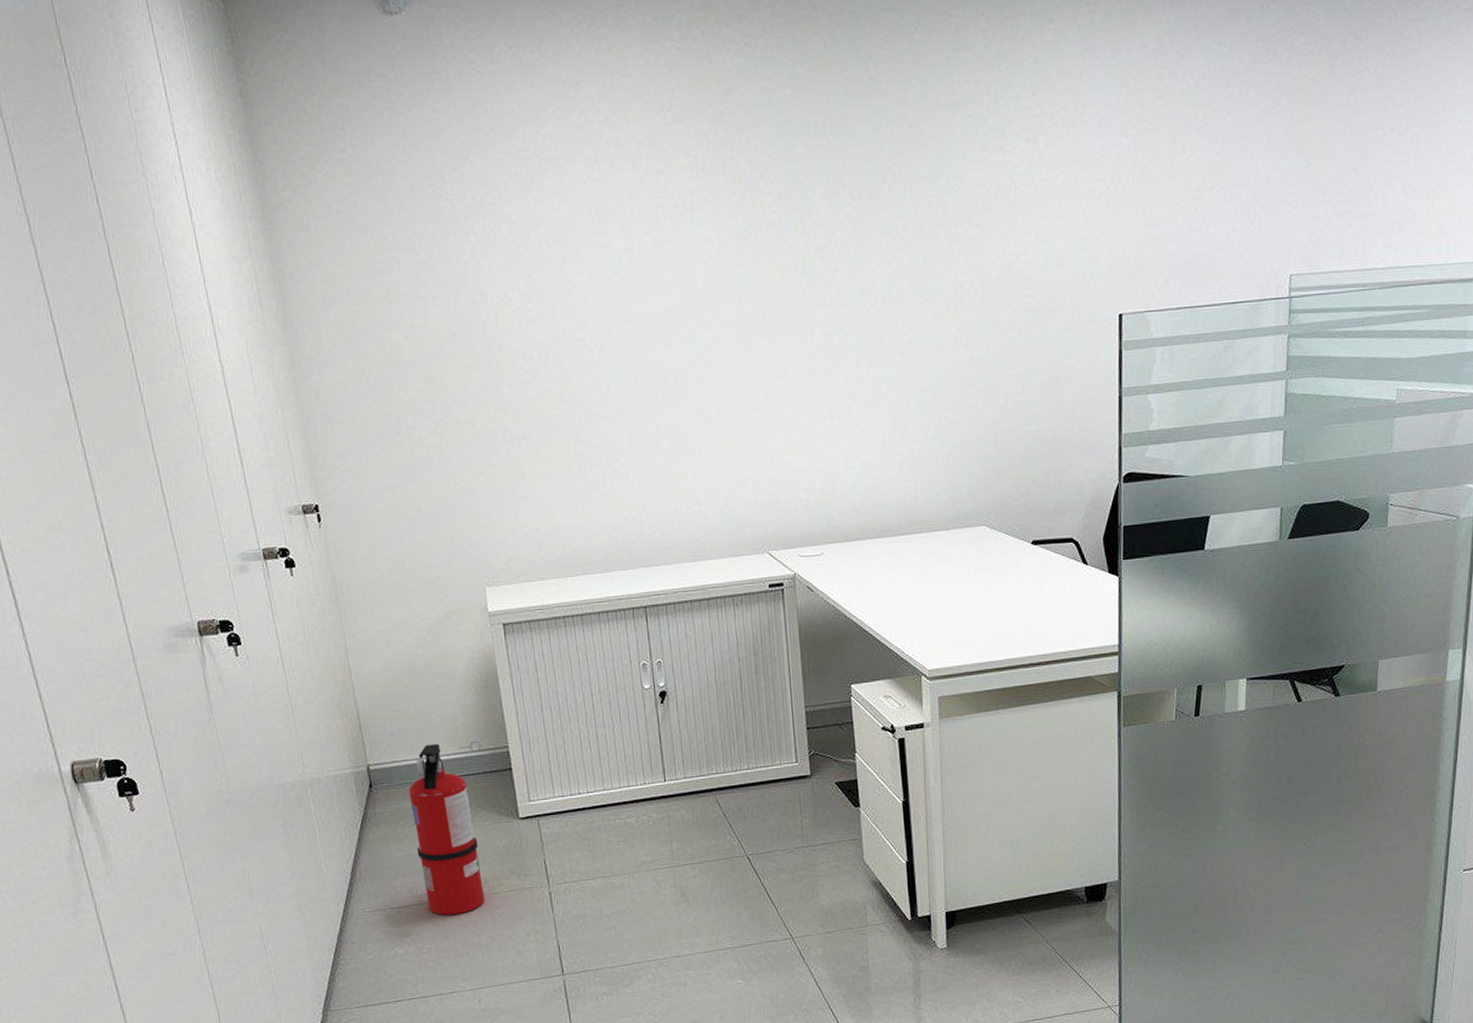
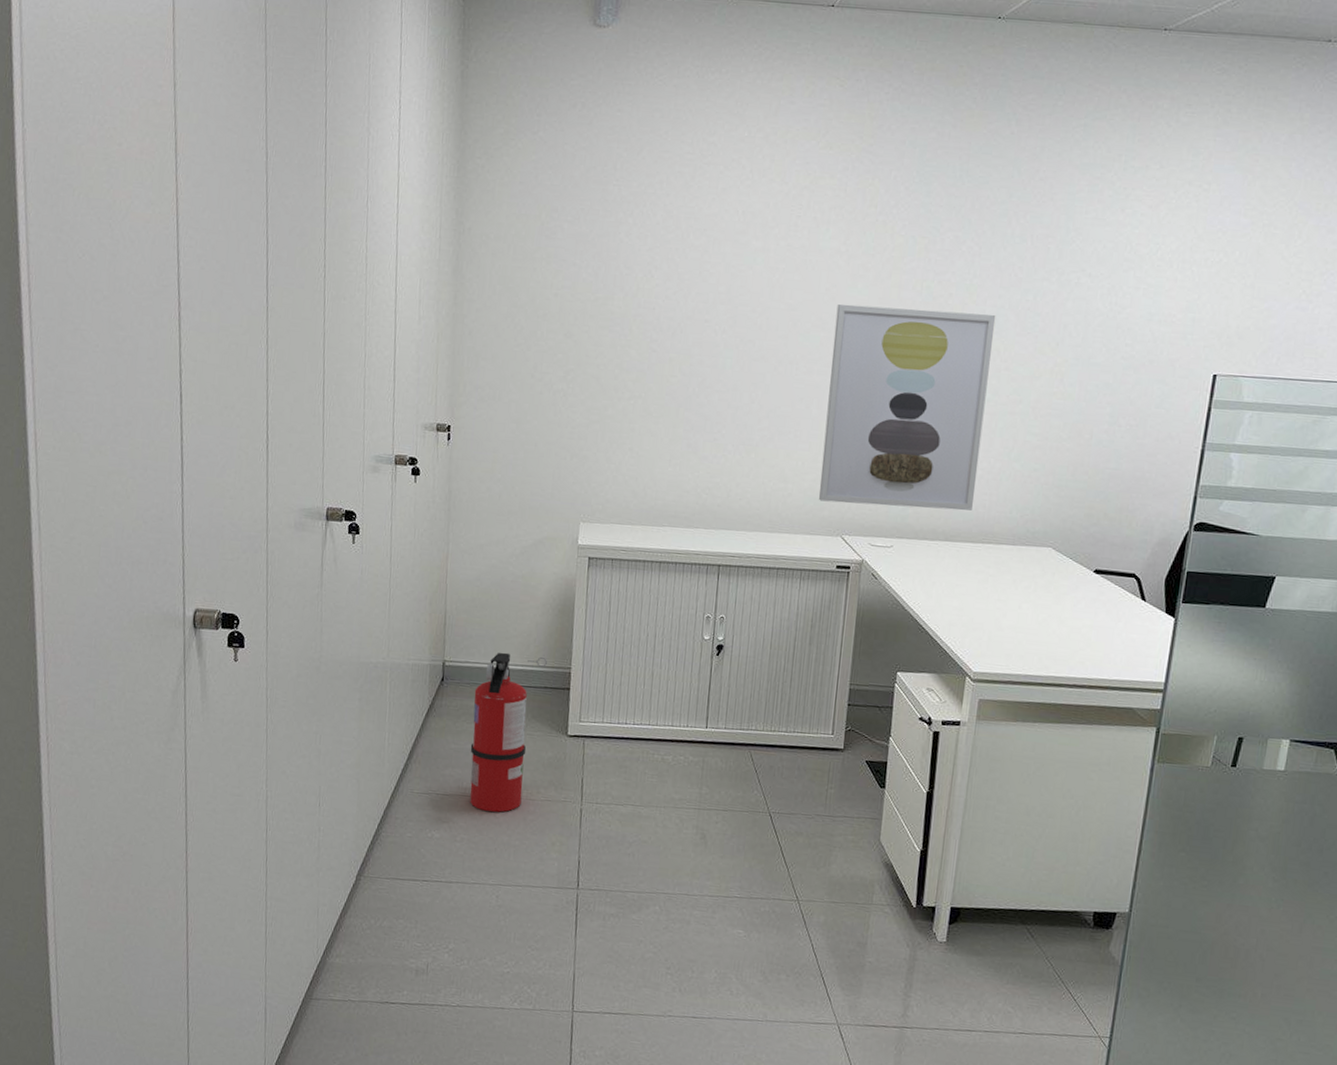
wall art: none [718,284,899,518] -> present [819,304,996,511]

